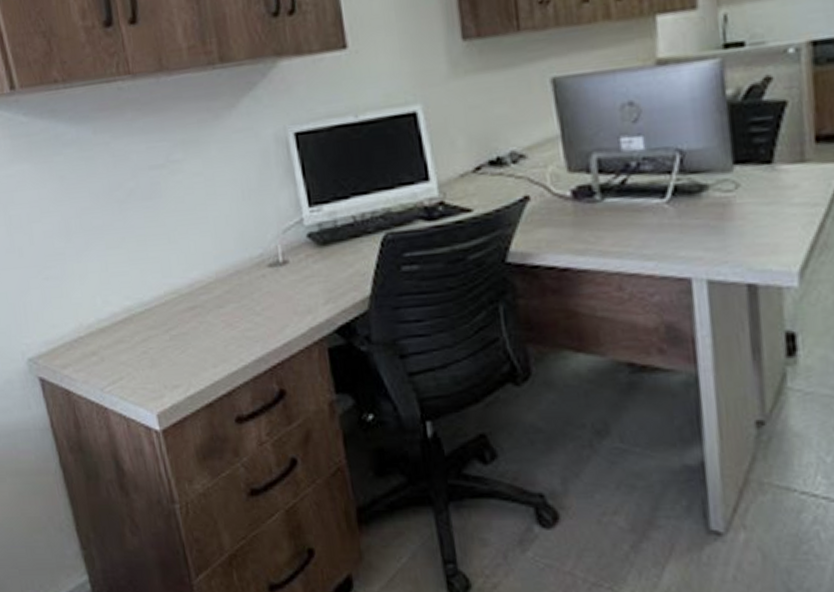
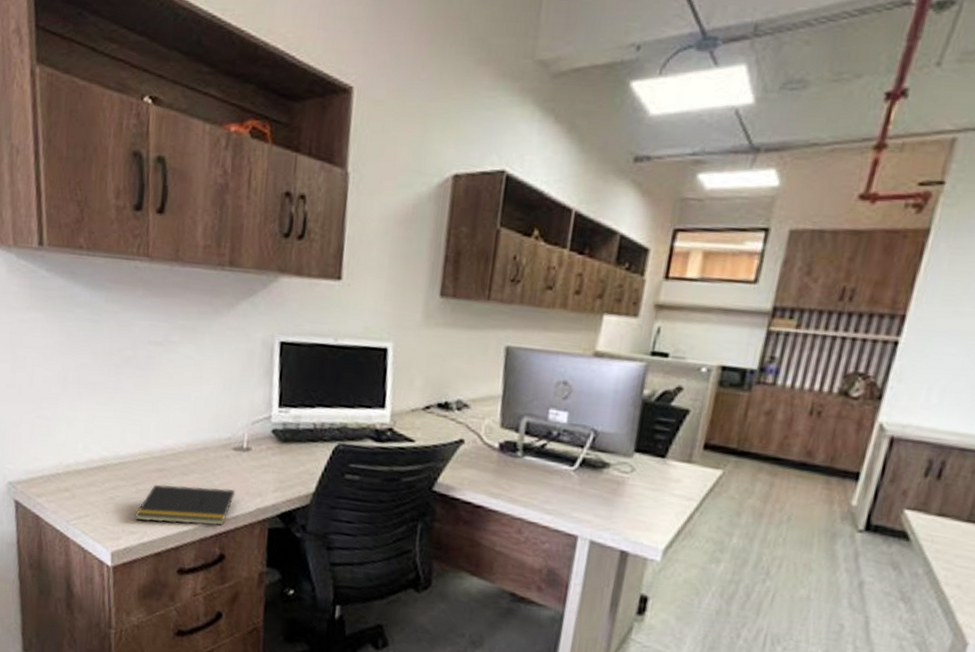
notepad: none [174,312,282,371] -> present [134,484,236,526]

